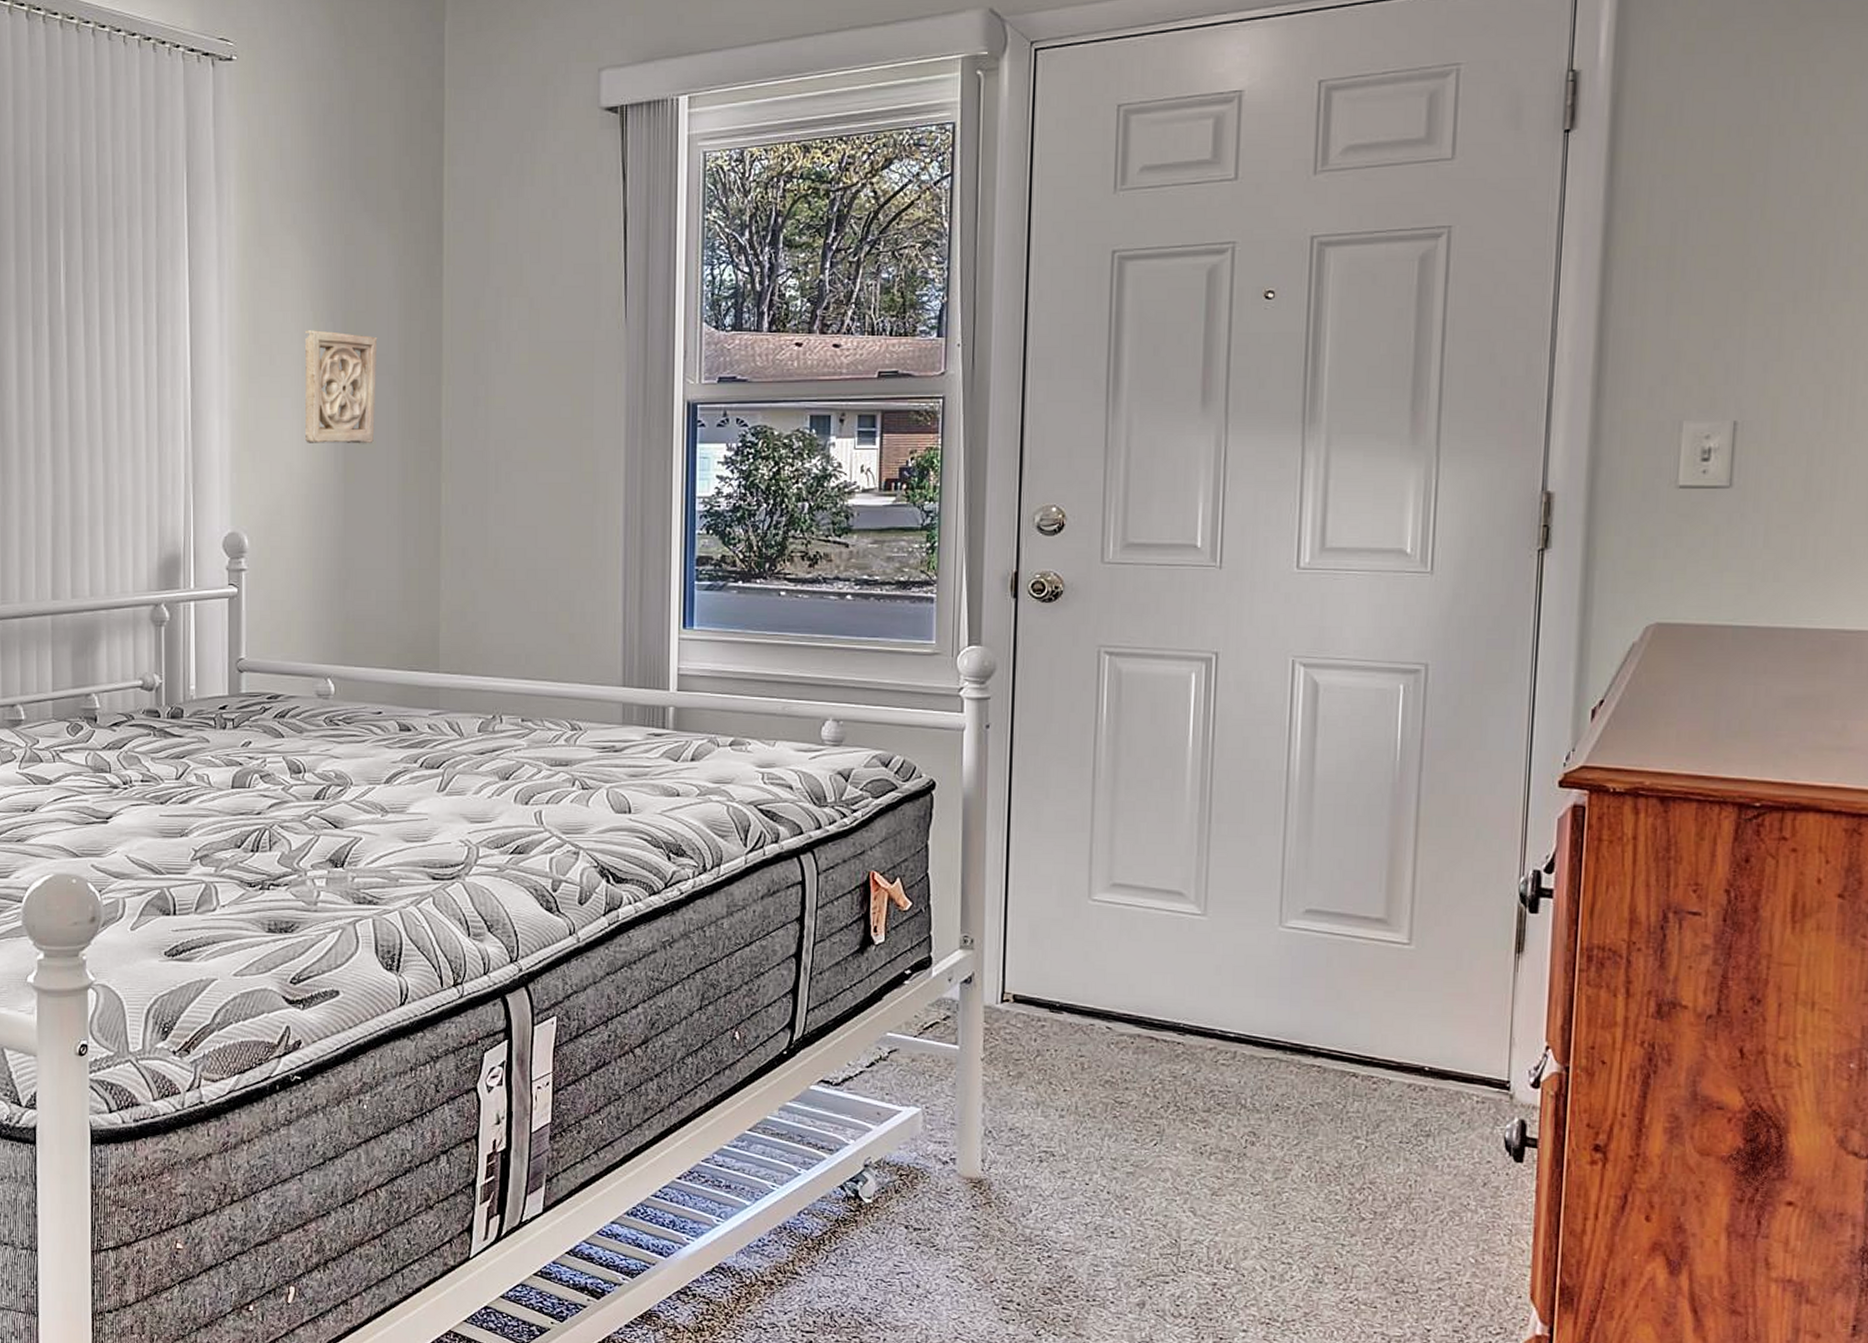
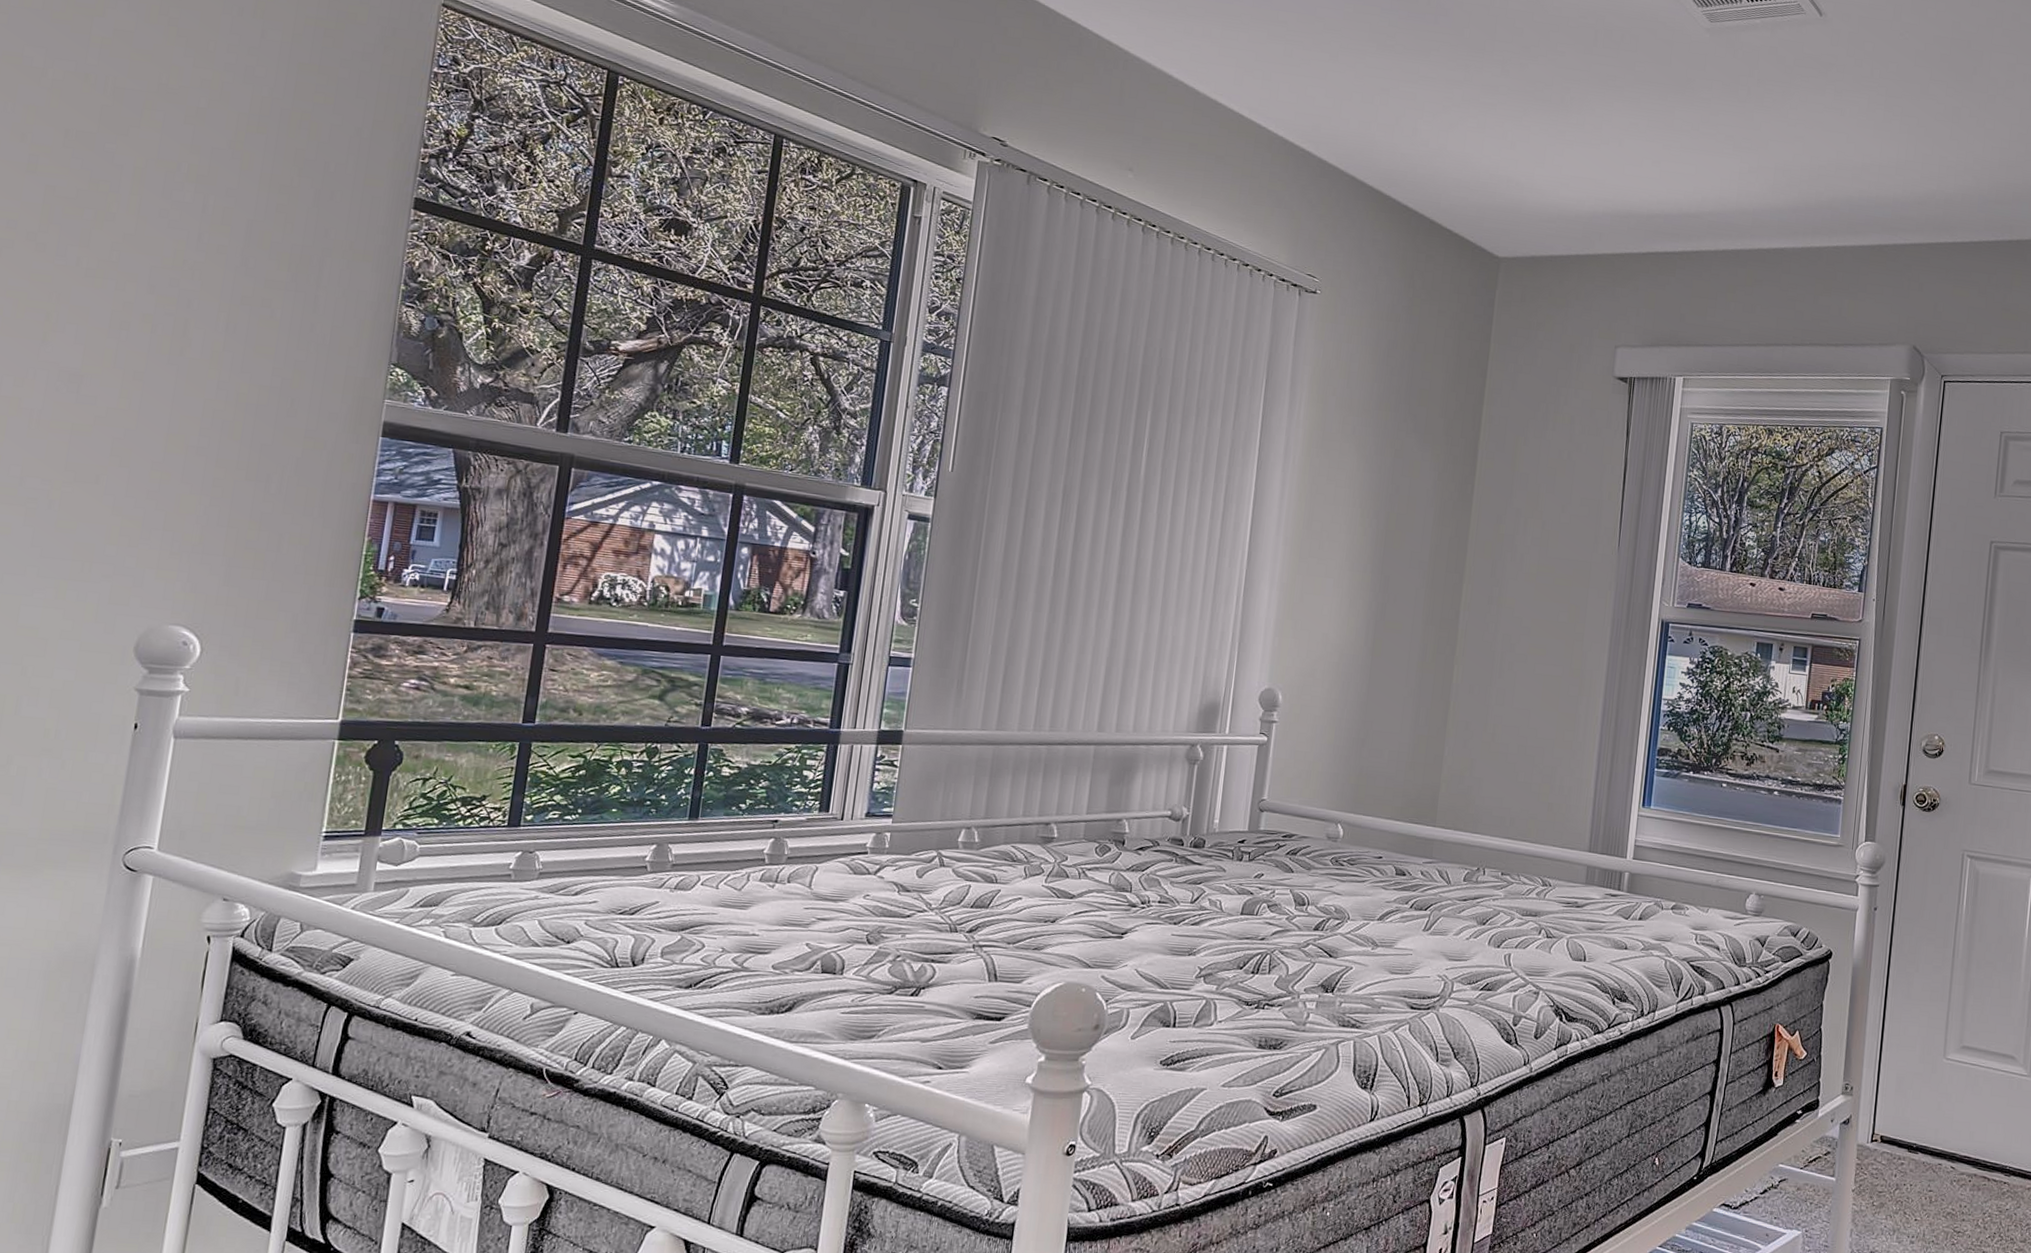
wall ornament: present [304,330,378,444] -> none [1342,524,1414,626]

